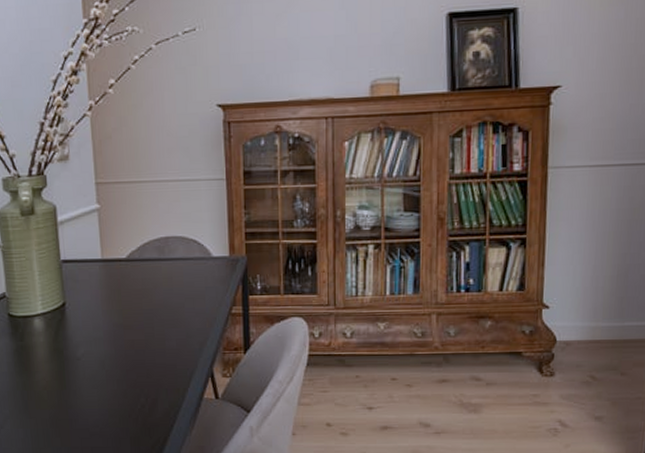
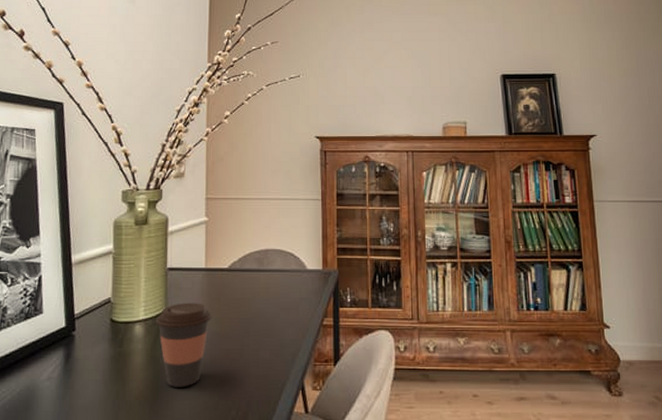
coffee cup: none [54,295,113,378] -> present [155,302,212,387]

